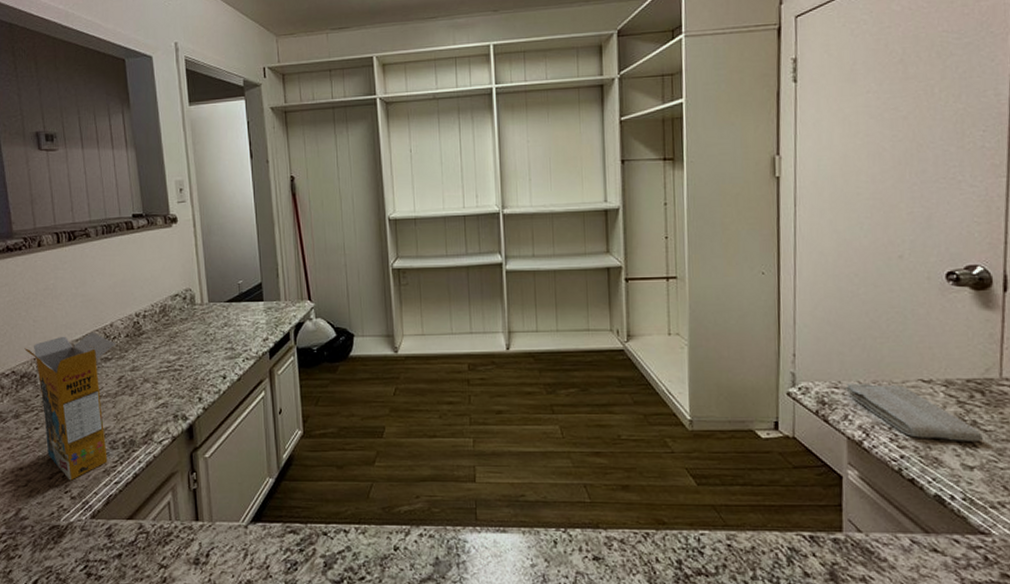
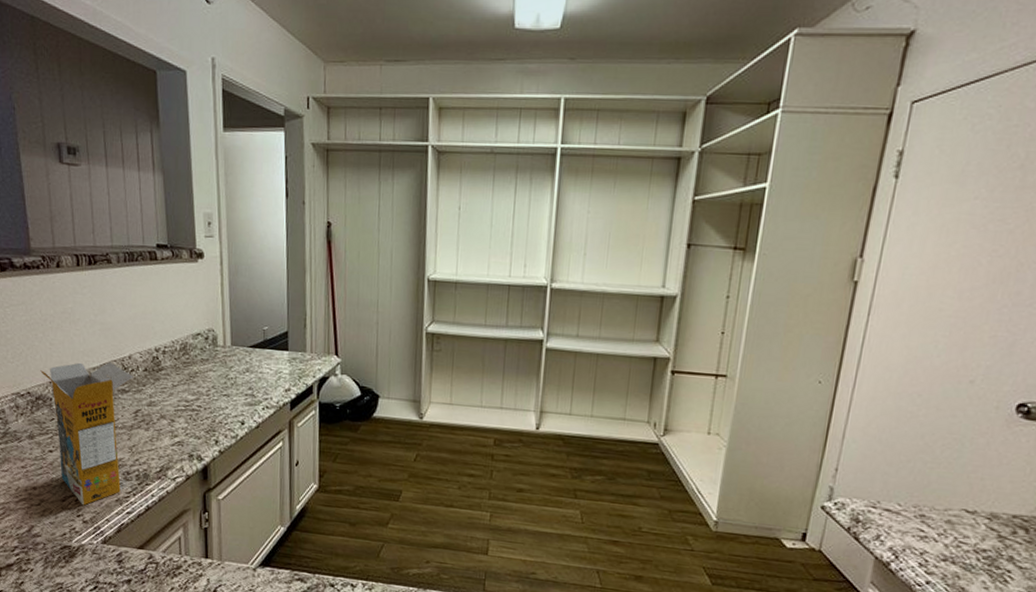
washcloth: present [844,384,983,441] -> none [882,505,1017,577]

